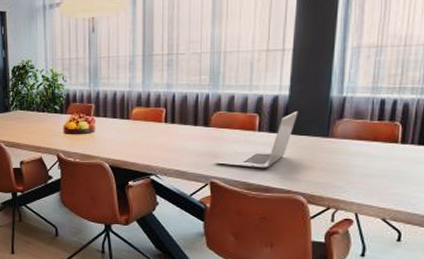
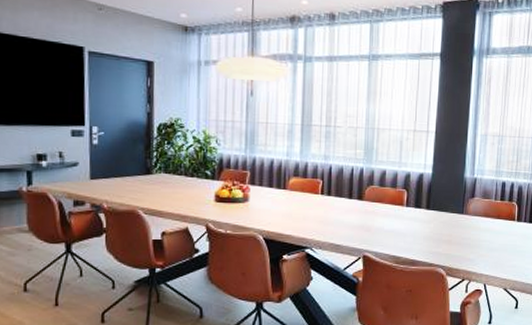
laptop: present [215,111,298,169] -> none [368,189,439,243]

